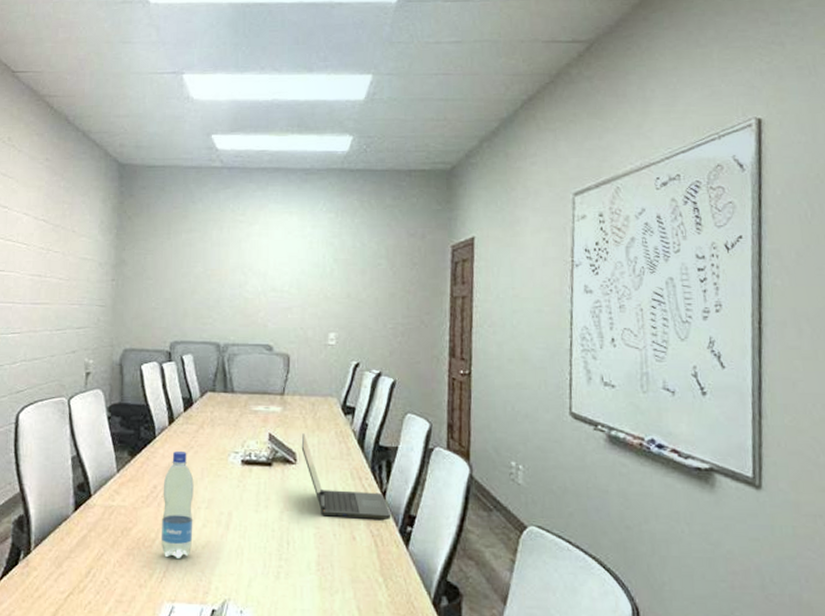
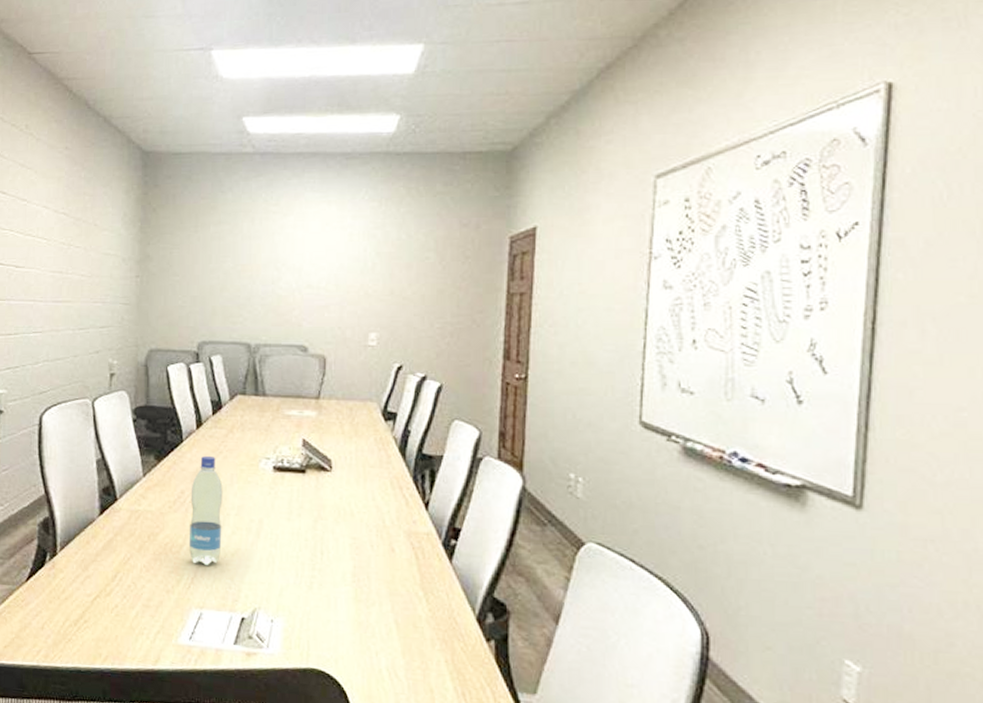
laptop: present [301,433,391,520] -> none [337,440,434,532]

